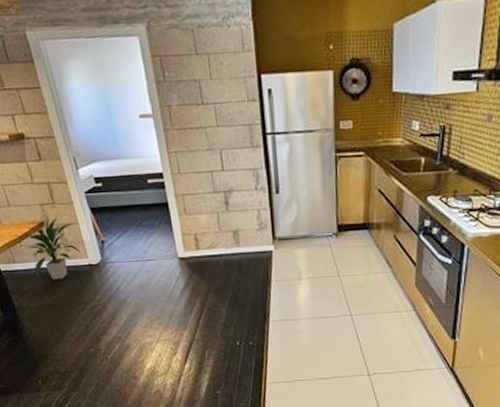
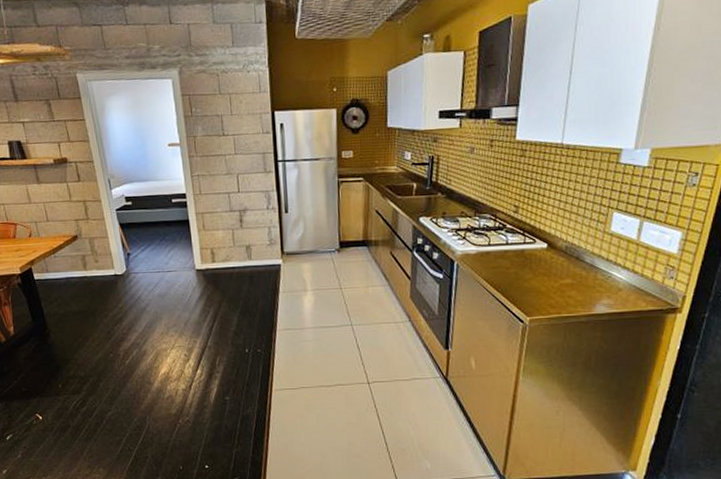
indoor plant: present [25,217,82,280] -> none [58,231,109,288]

